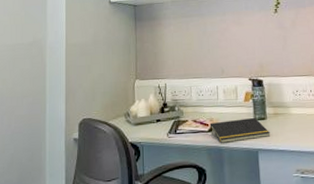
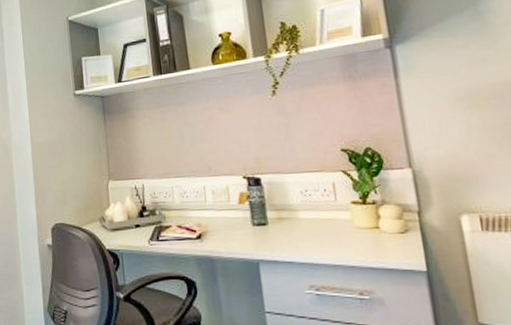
notepad: present [209,117,271,143] -> none [197,222,274,252]

